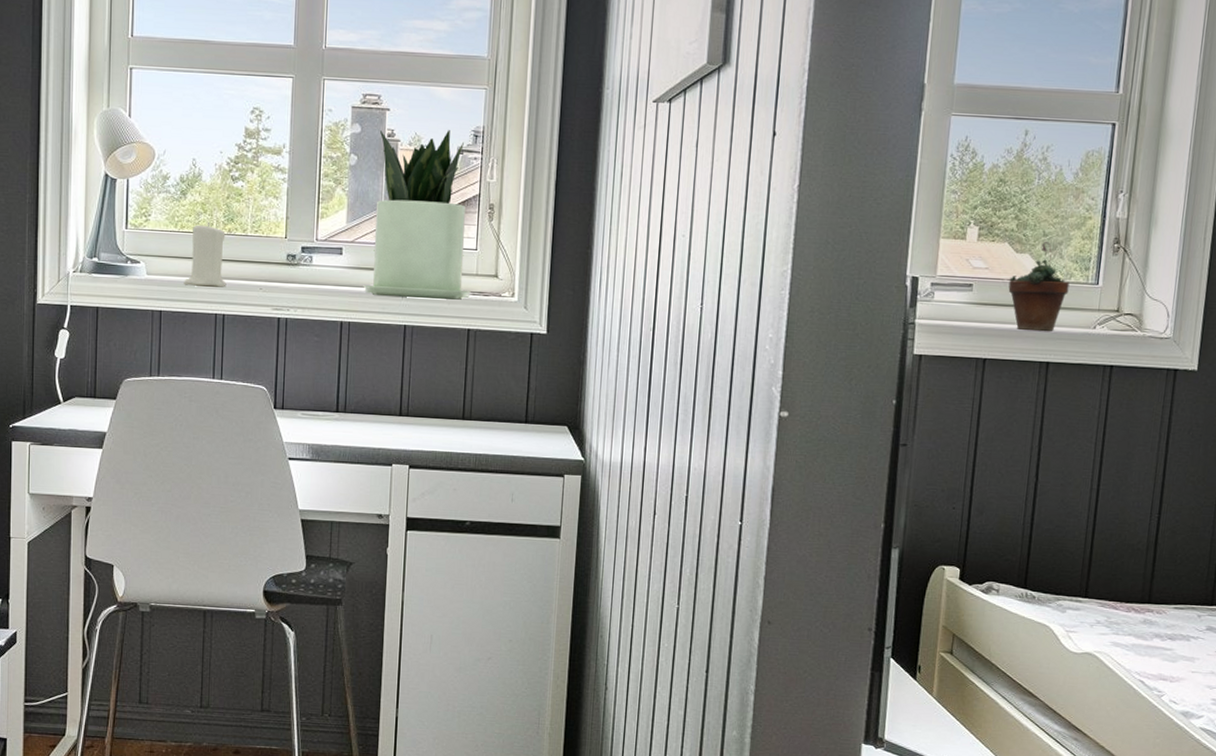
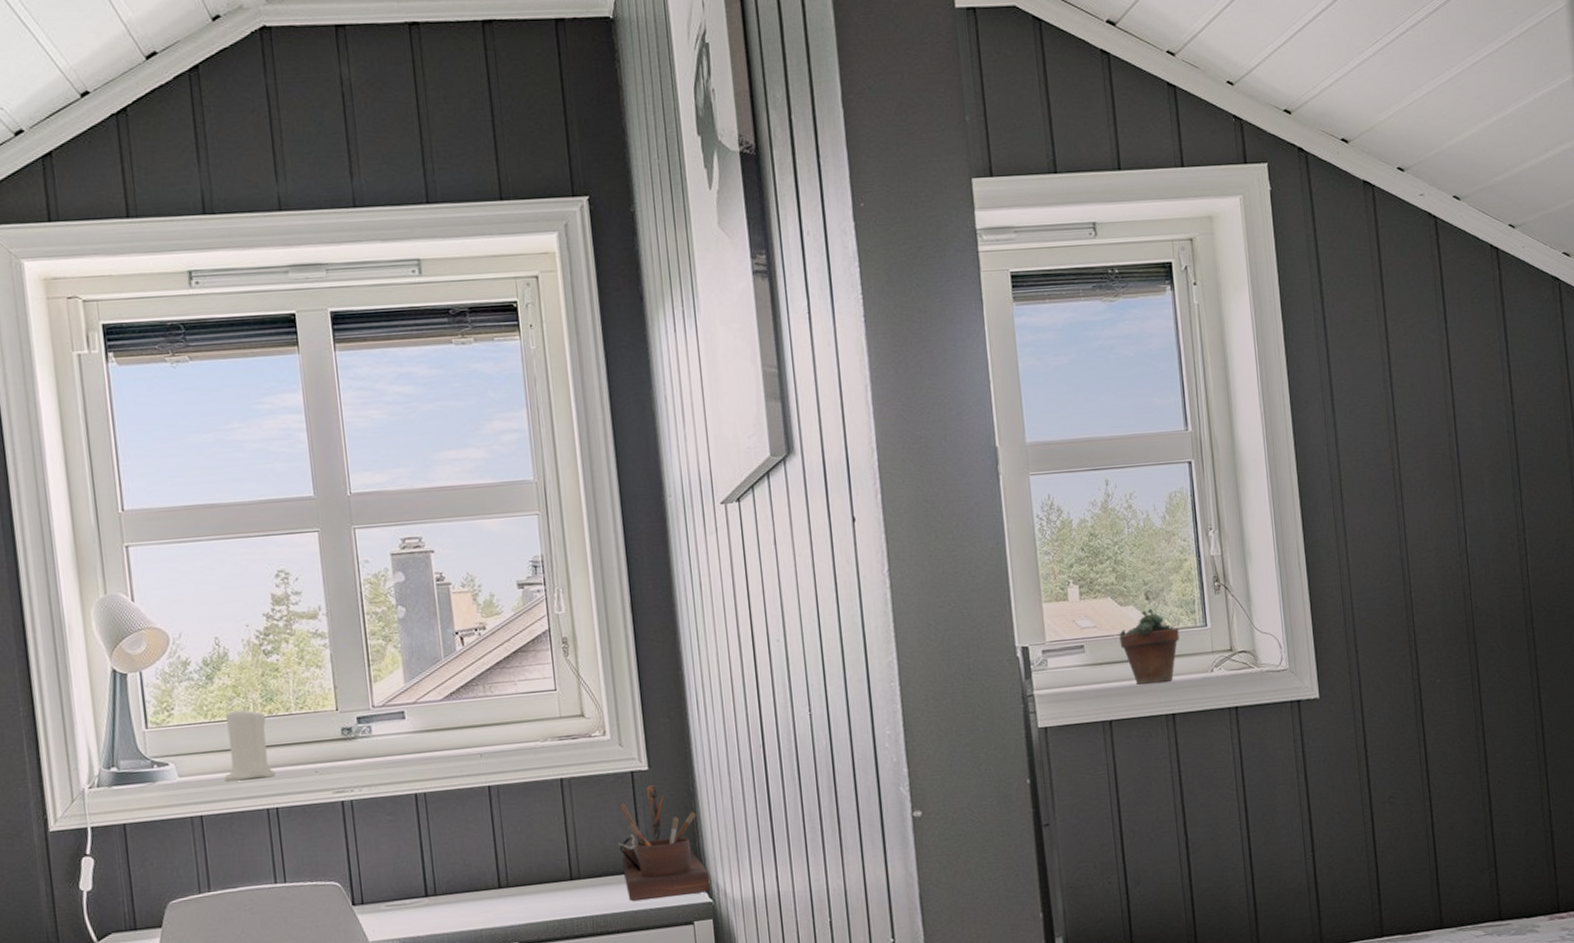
planter: present [363,130,472,300] -> none [427,564,559,758]
desk organizer: none [509,348,585,451] -> present [618,785,710,901]

